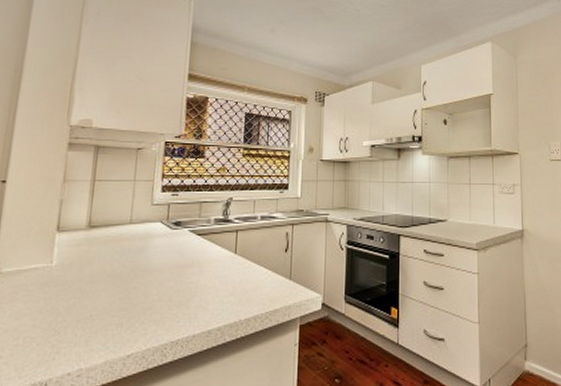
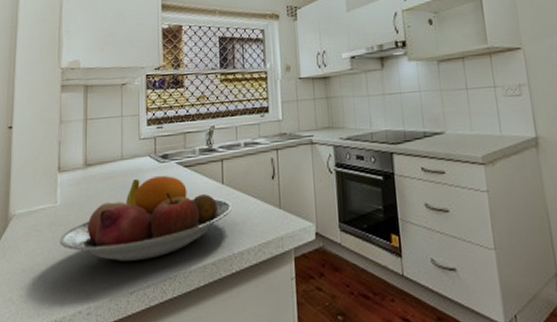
fruit bowl: none [51,243,244,325] -> present [59,176,233,262]

